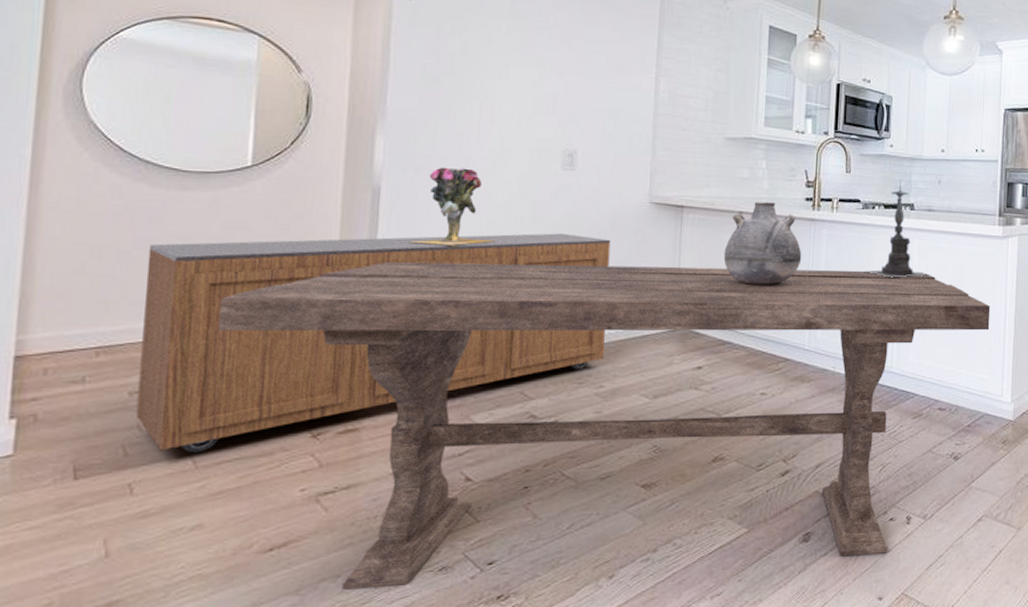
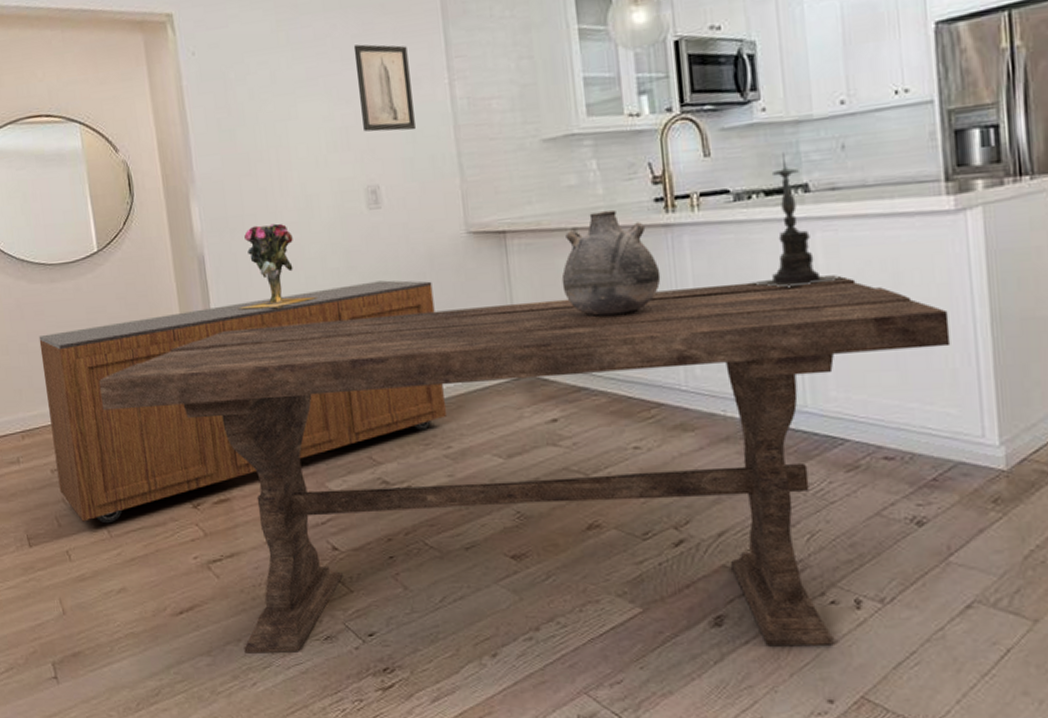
wall art: none [571,28,624,110] -> present [353,44,416,132]

